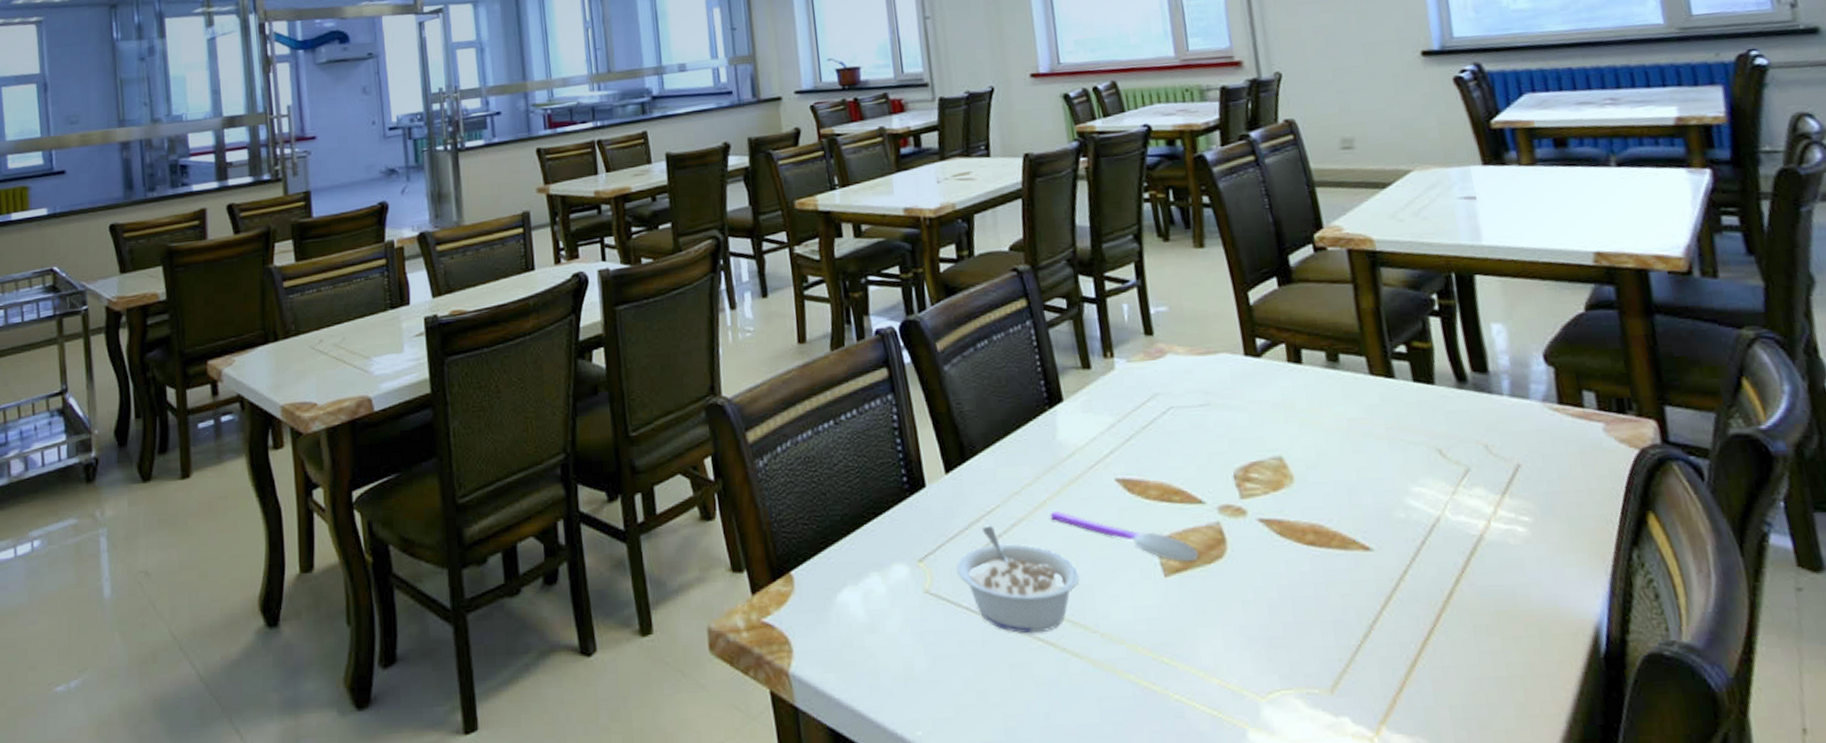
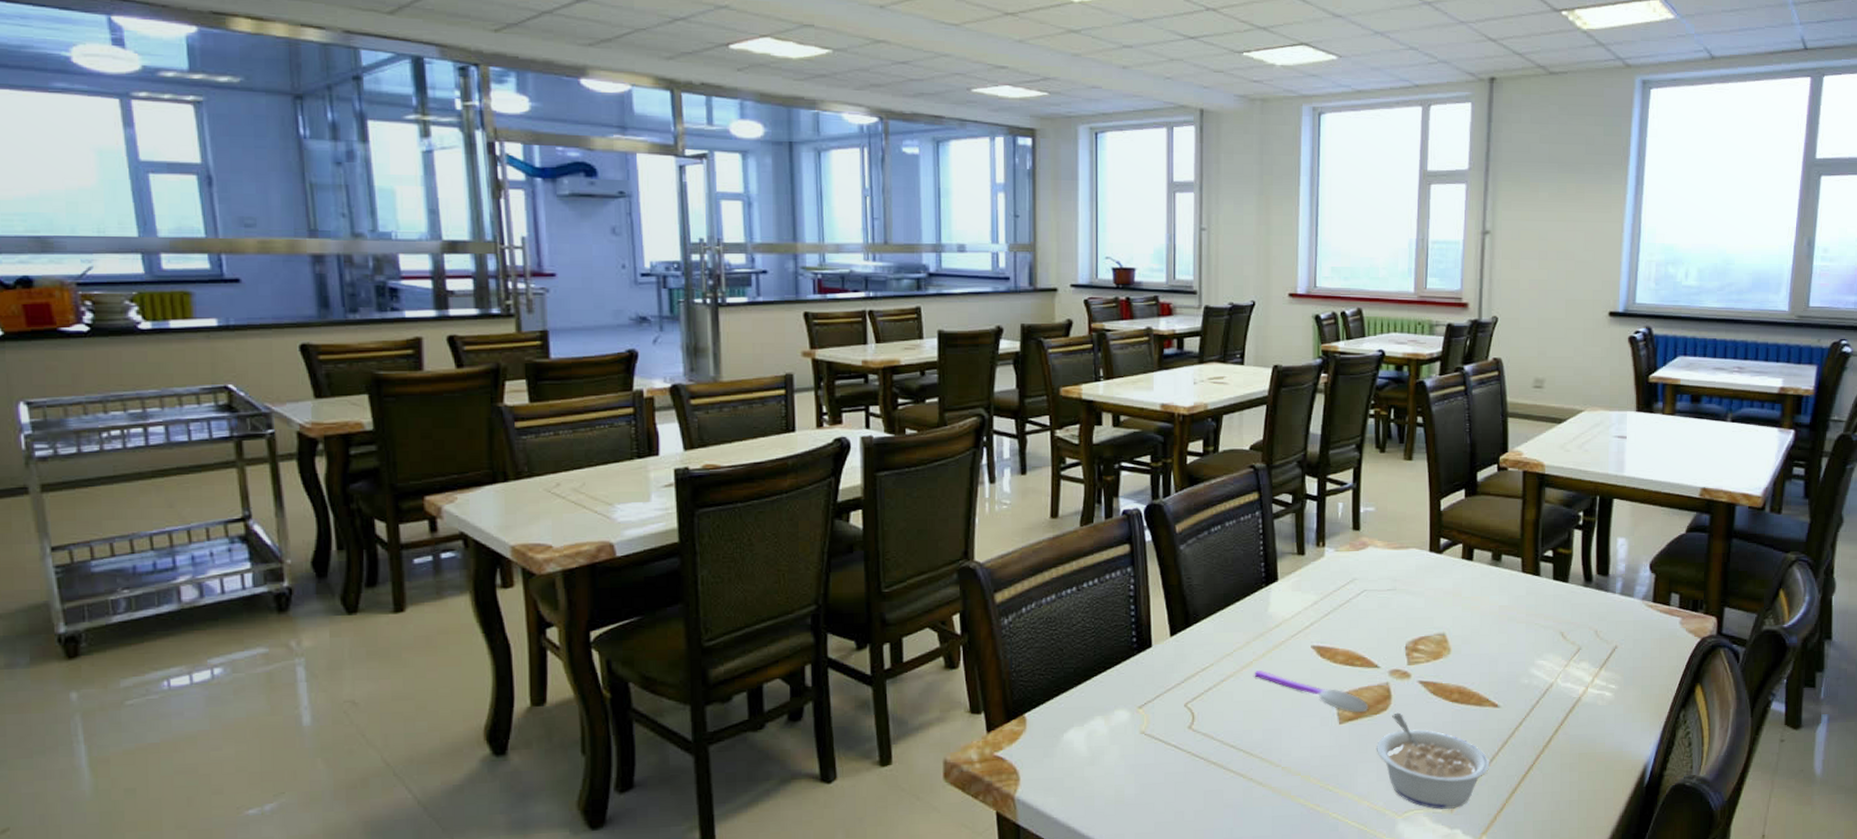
legume: present [956,525,1080,634] -> none [1170,680,1272,767]
legume: none [1216,560,1374,690] -> present [1376,712,1490,810]

